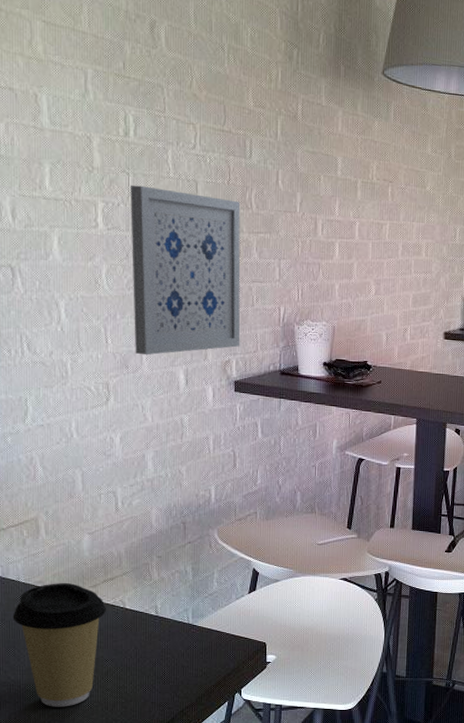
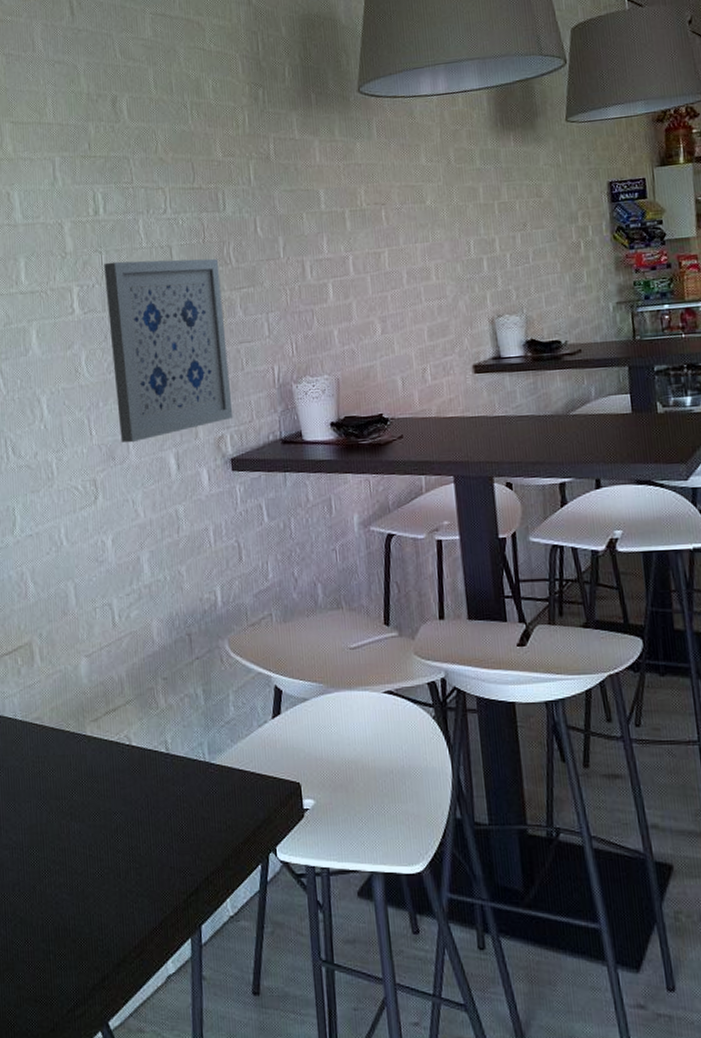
coffee cup: present [12,583,107,707] -> none [11,718,111,875]

